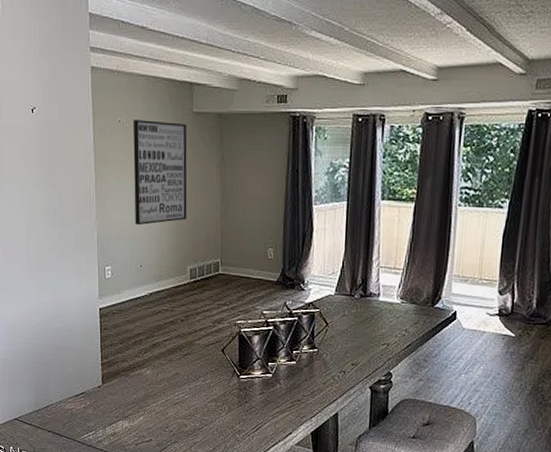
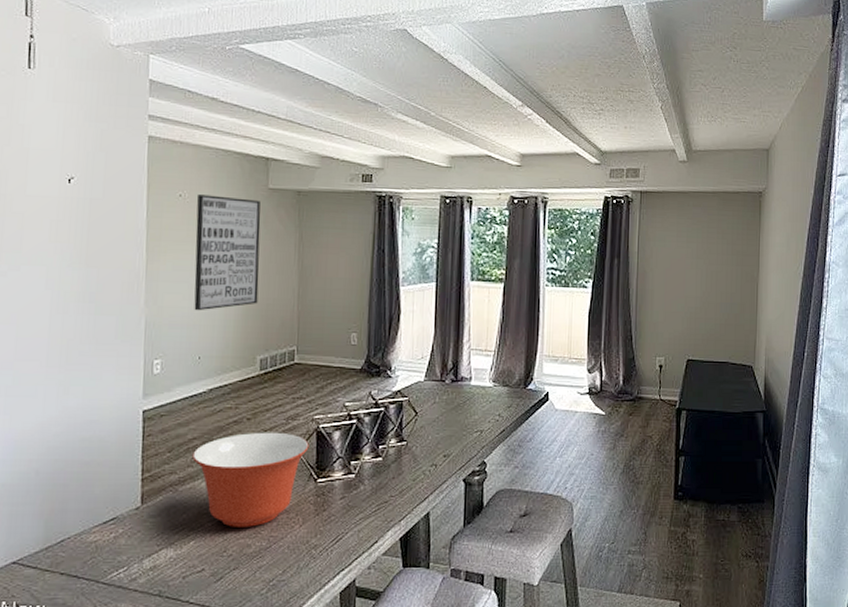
mixing bowl: none [139,332,233,410] -> present [192,432,309,527]

